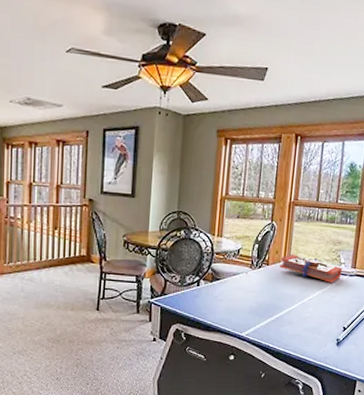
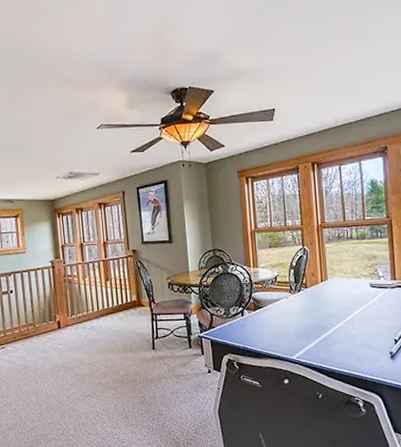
book: present [279,254,342,283] -> none [317,274,382,297]

